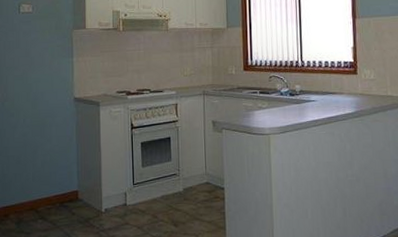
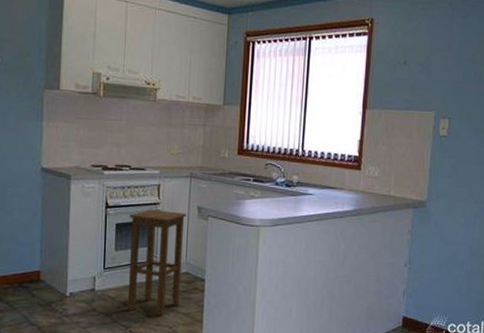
stool: none [153,126,203,226] -> present [127,209,186,317]

